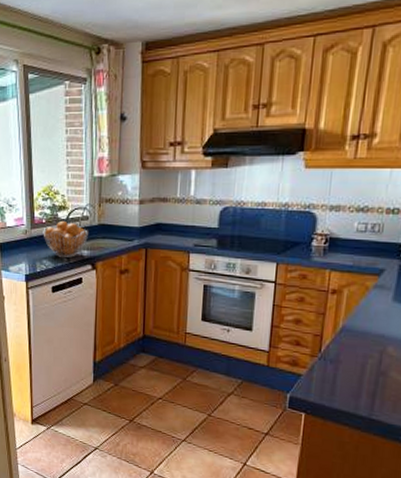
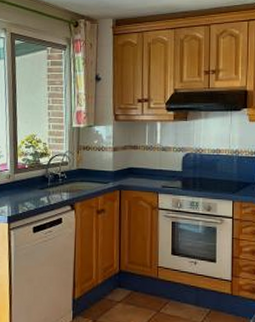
fruit basket: present [43,221,88,258] -> none [25,167,68,199]

